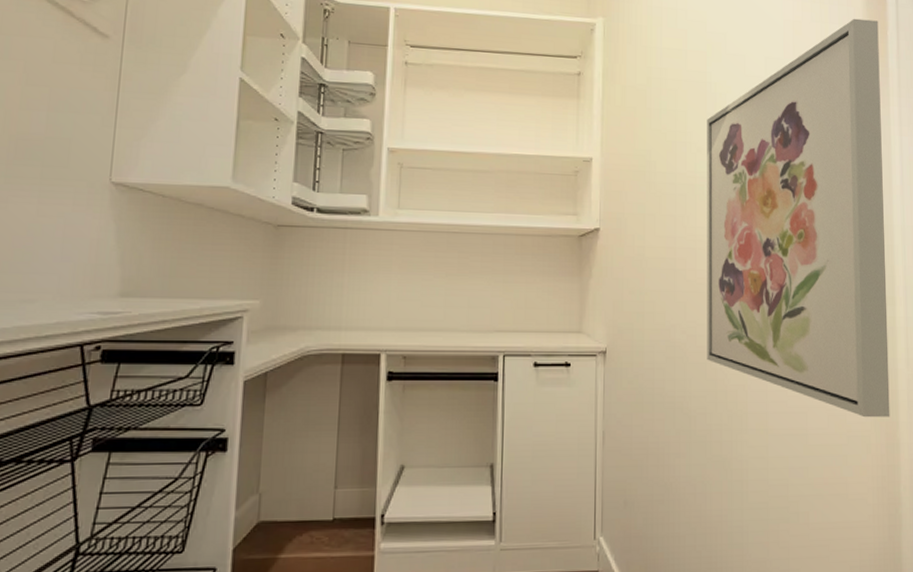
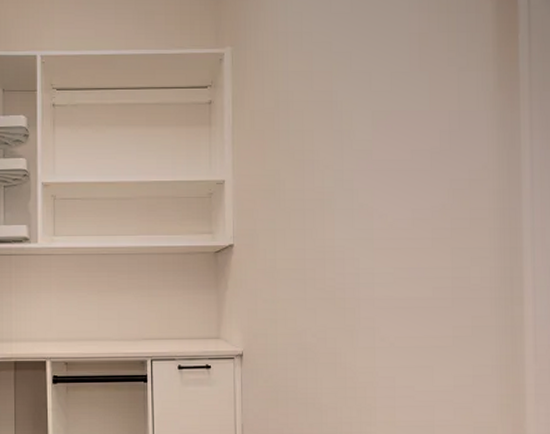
wall art: present [707,18,890,418] -> none [333,24,517,410]

